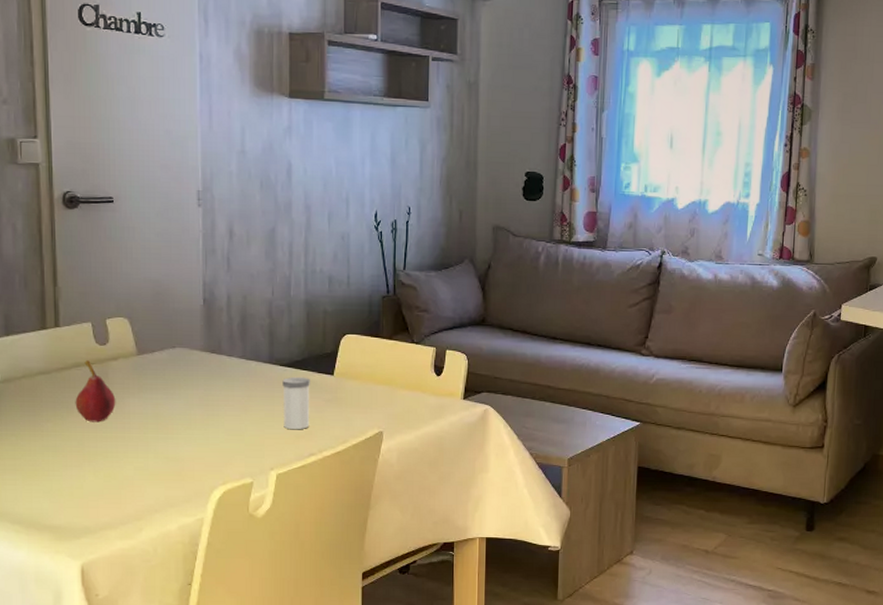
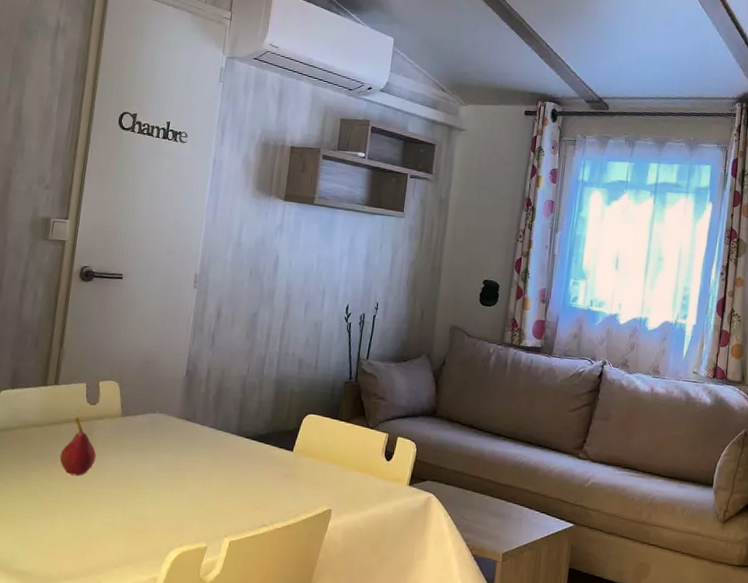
salt shaker: present [282,376,310,430] -> none [242,449,271,500]

